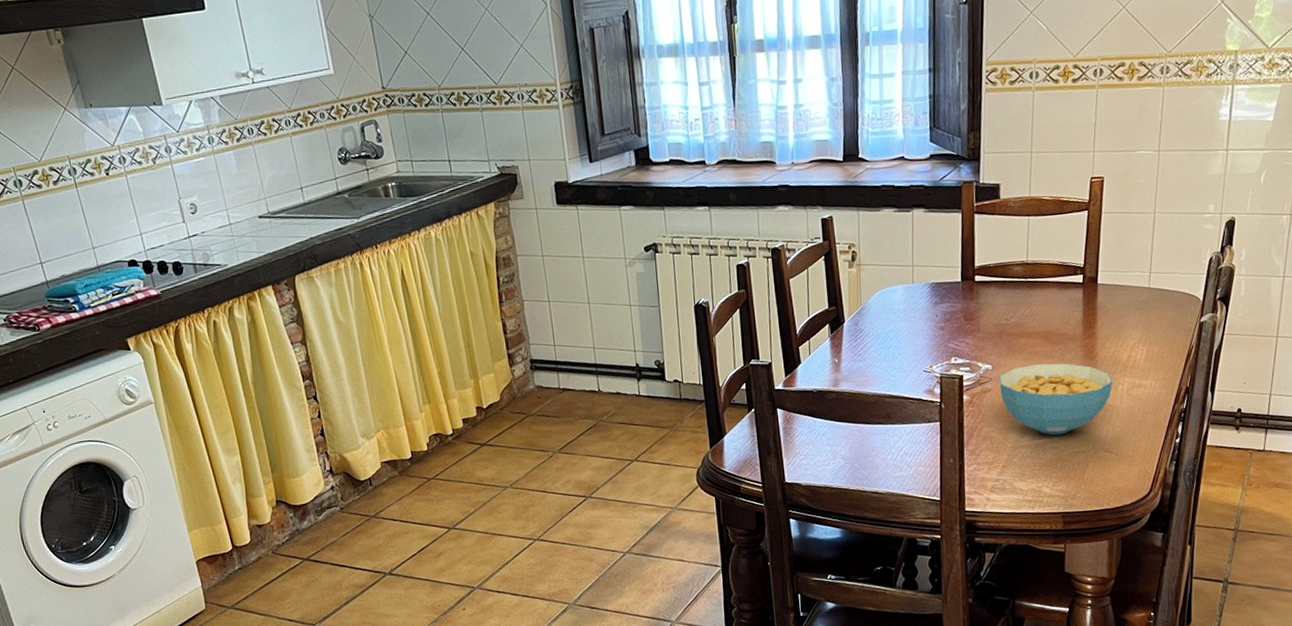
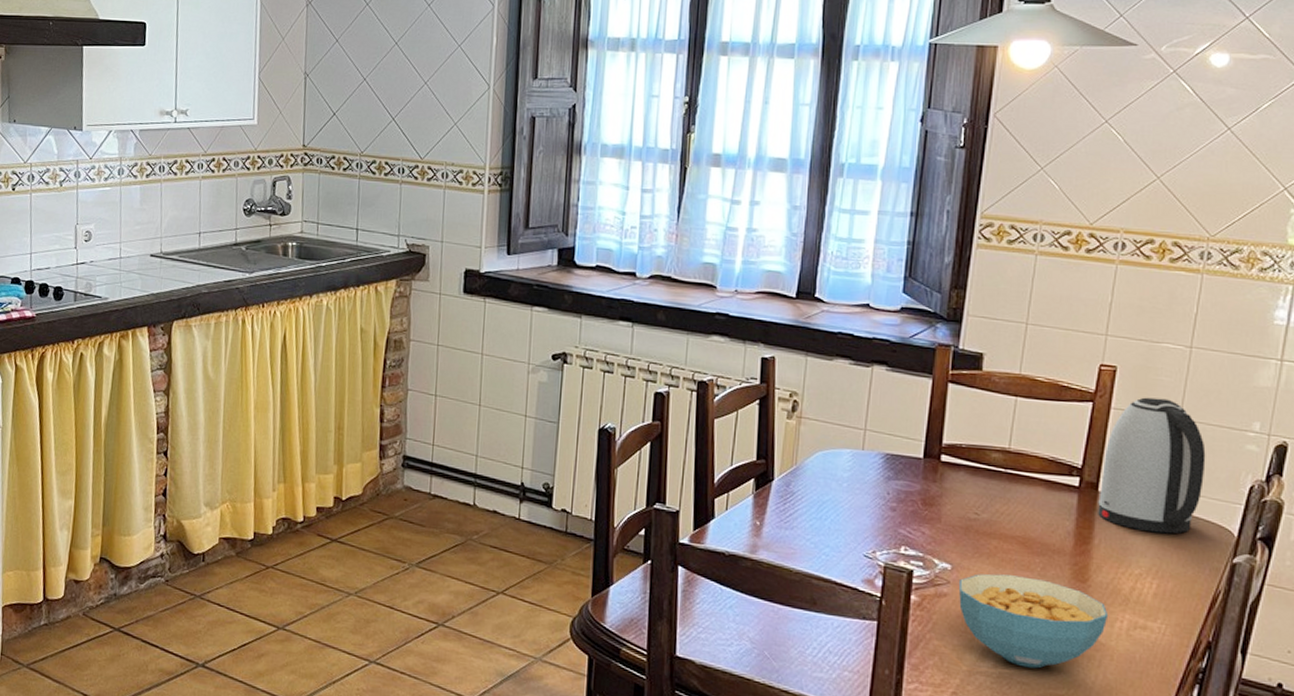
kettle: none [1098,197,1176,310] -> present [1098,397,1206,534]

